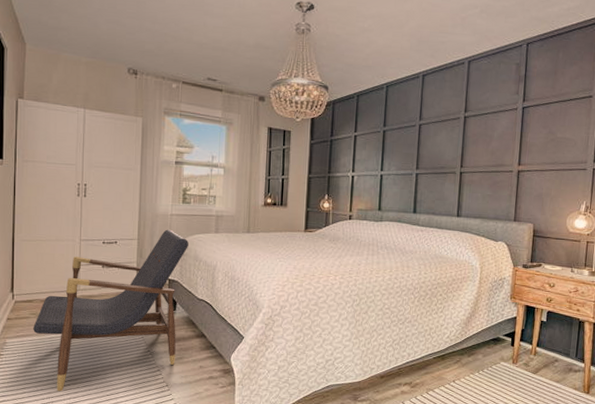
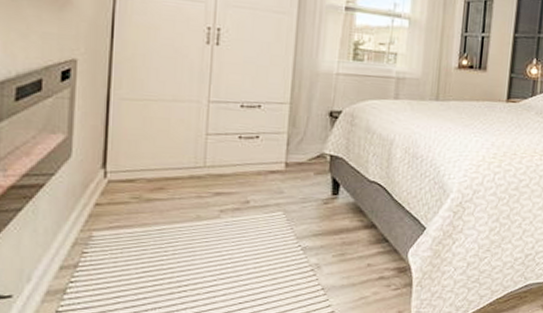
lounge chair: present [33,229,189,392] -> none [134,92,359,300]

